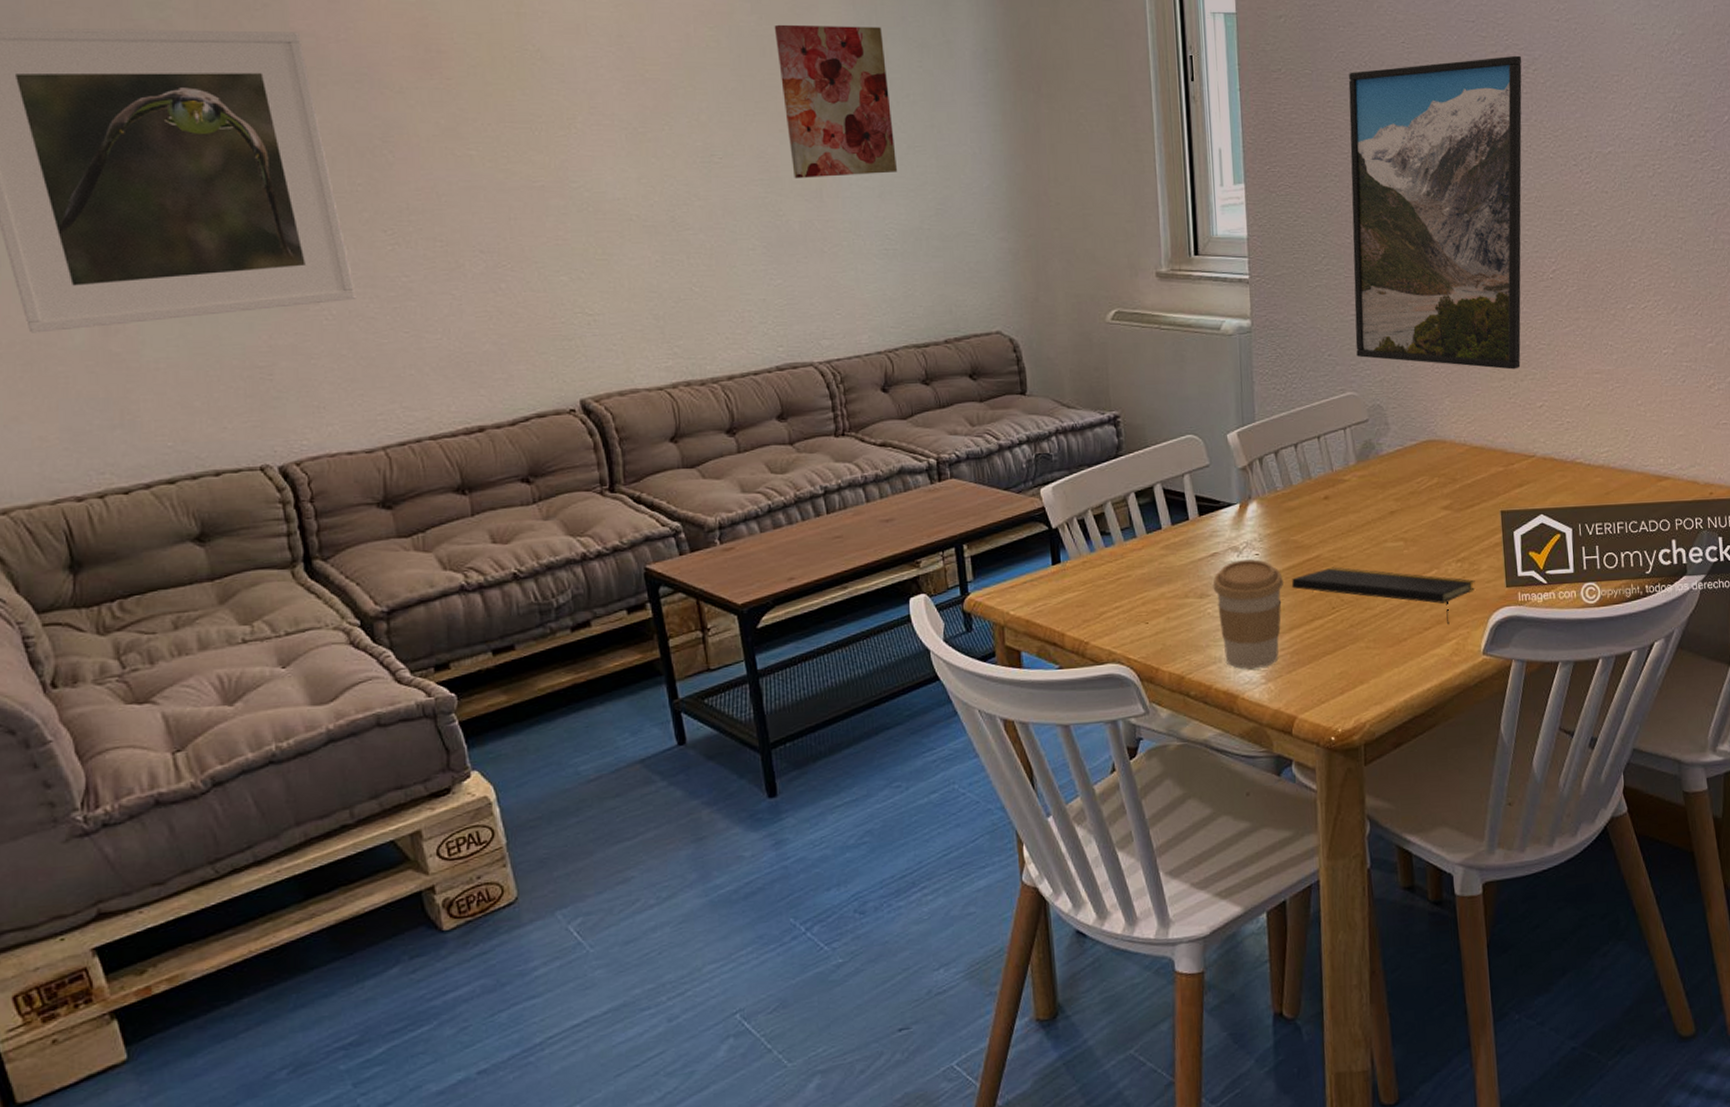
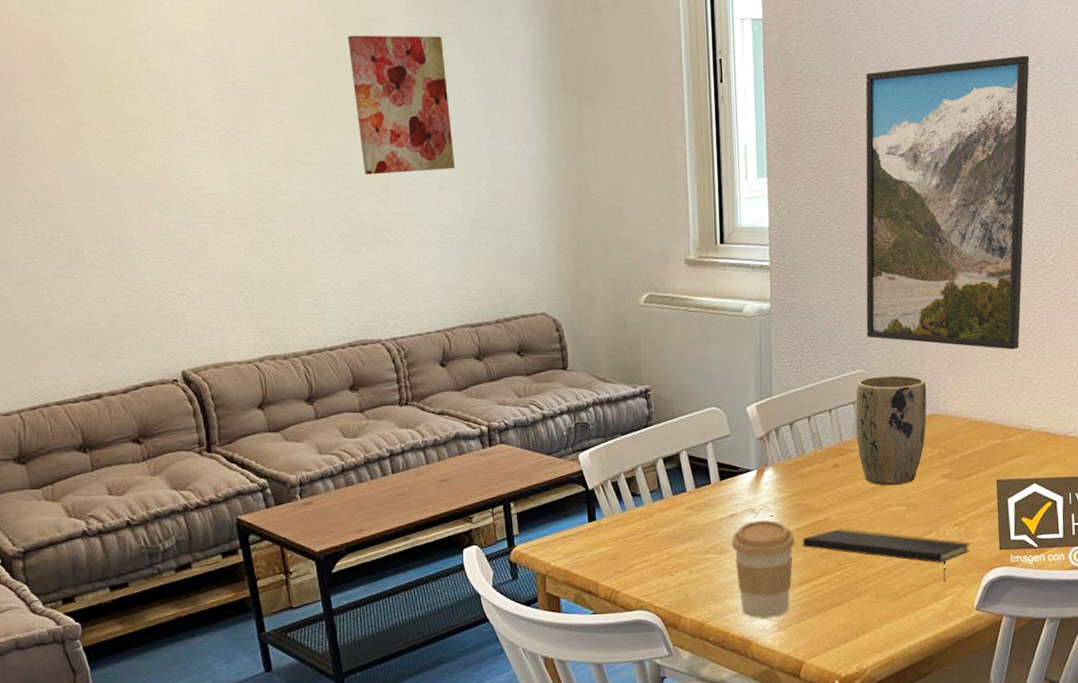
plant pot: none [1346,398,1424,519] -> present [855,375,927,486]

